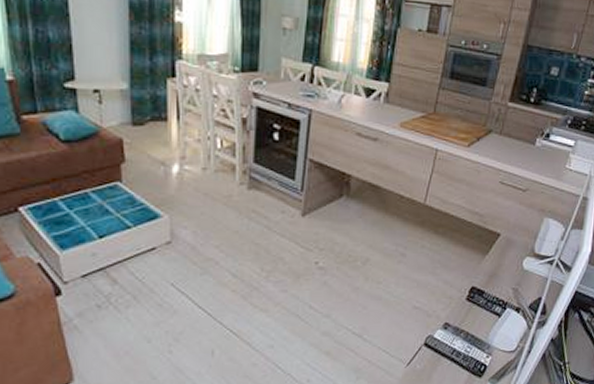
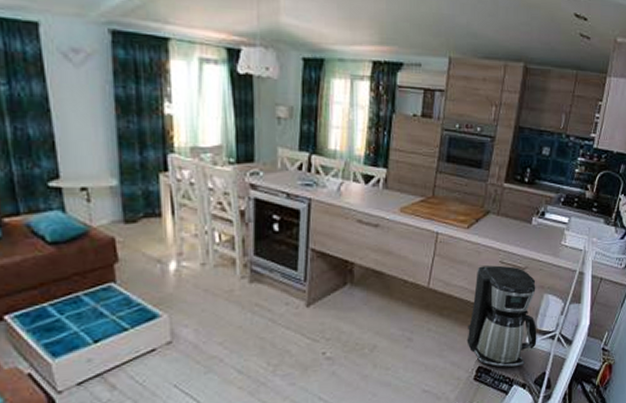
coffee maker: none [461,185,537,291] -> present [467,265,537,368]

